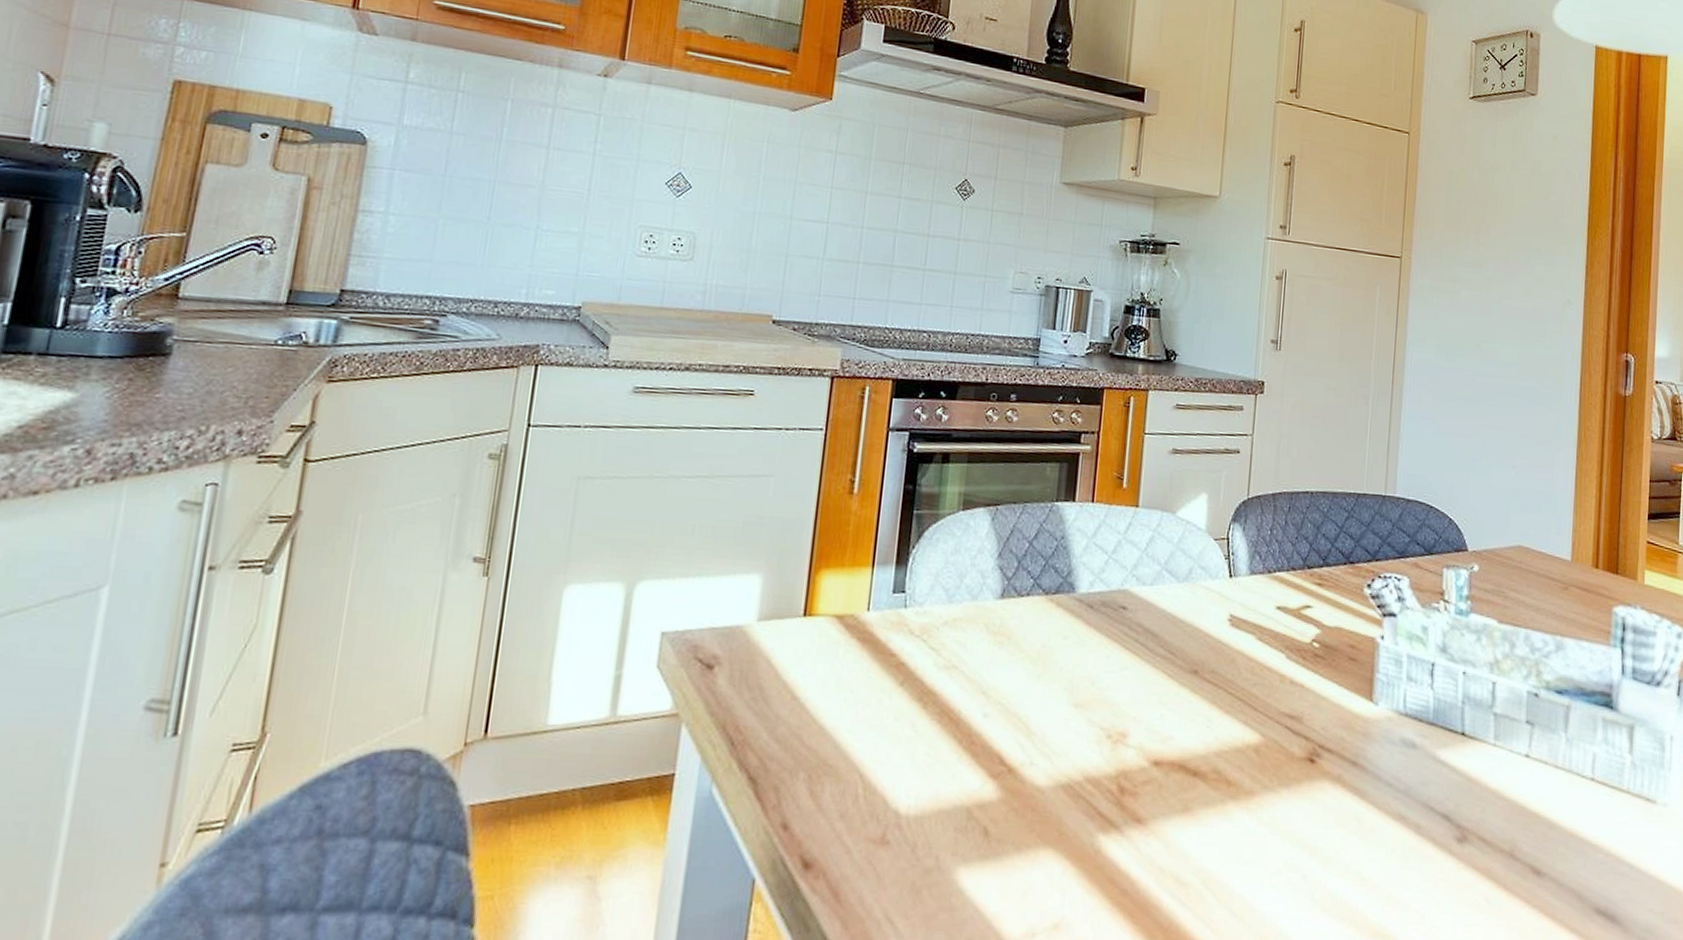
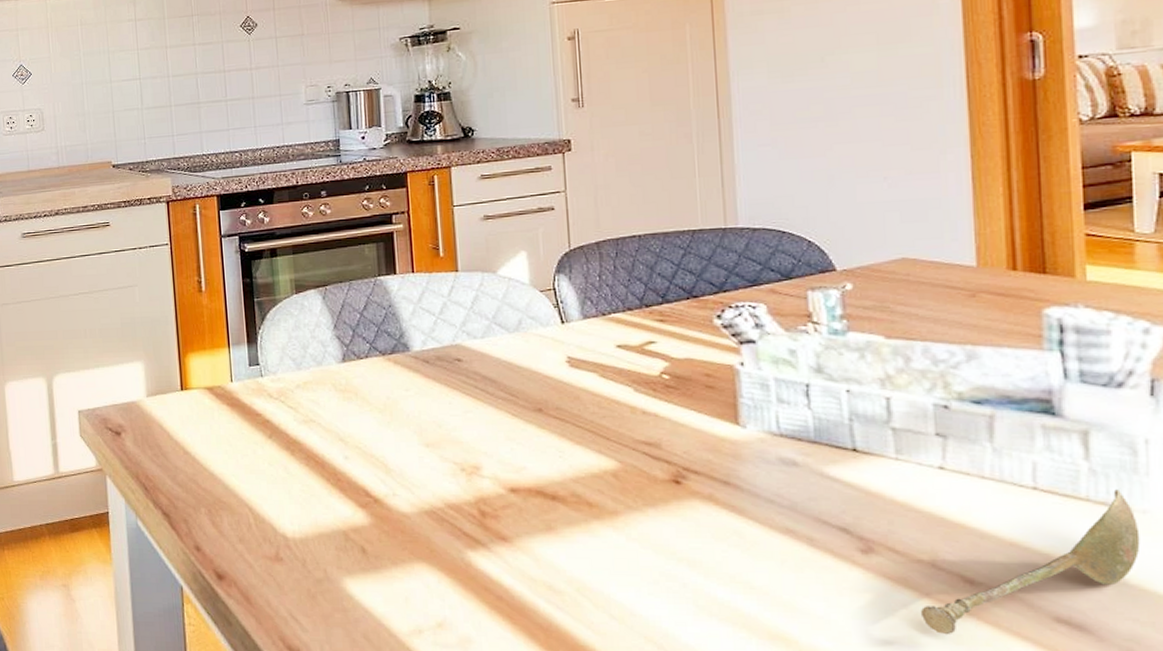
soupspoon: none [1498,783,1661,929] -> present [921,489,1141,635]

